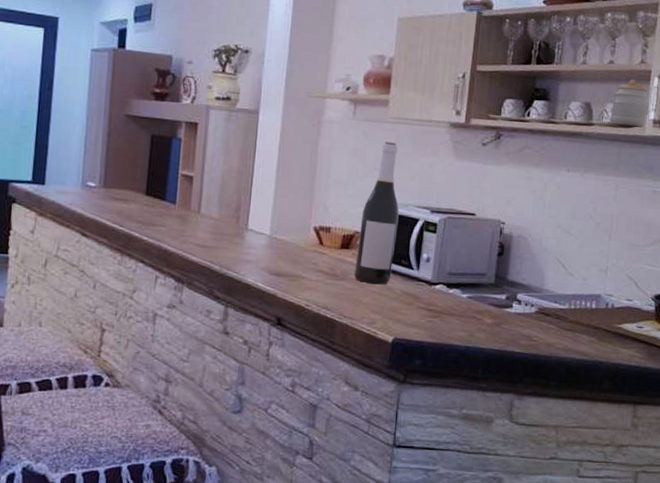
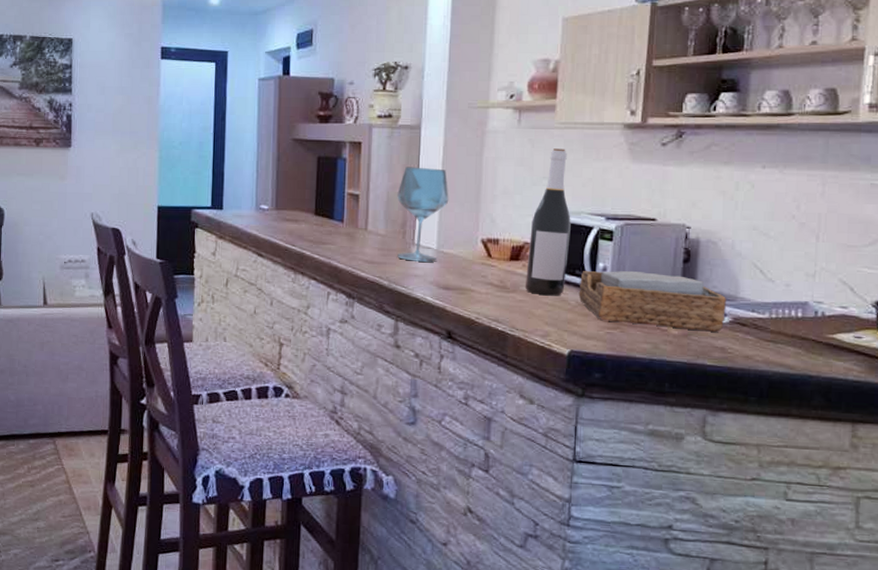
wine glass: none [230,151,284,248] -> present [397,167,449,262]
napkin holder: none [403,260,533,321] -> present [578,270,726,332]
jar: present [610,79,649,128] -> none [814,60,863,115]

